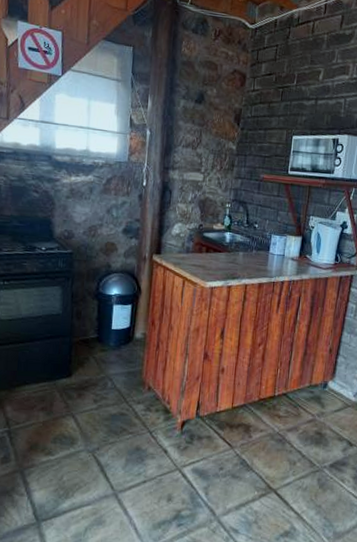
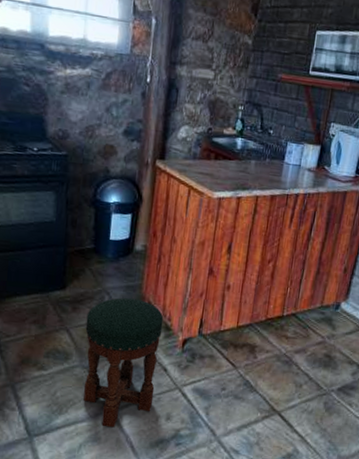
stool: none [89,383,163,510] -> present [83,298,164,428]

